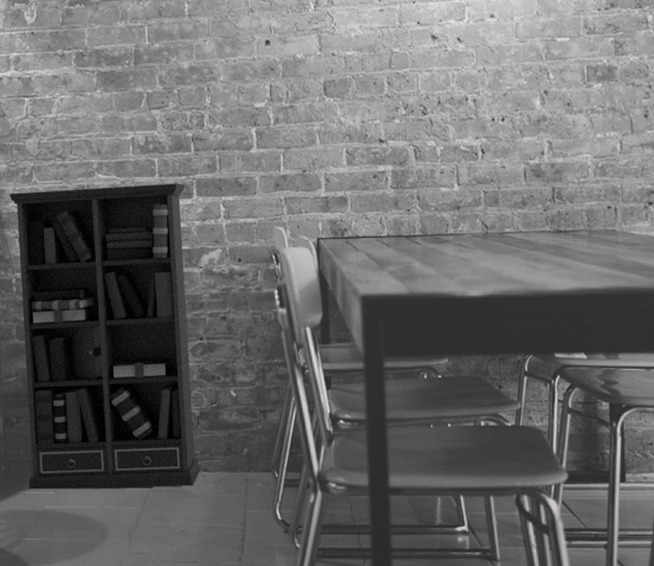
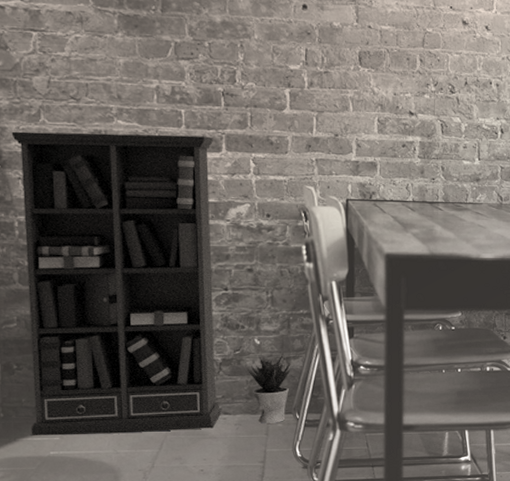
potted plant: none [221,404,271,482] -> present [244,352,295,424]

